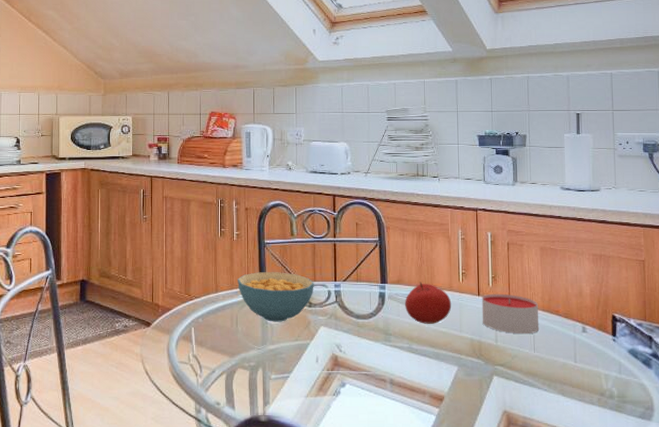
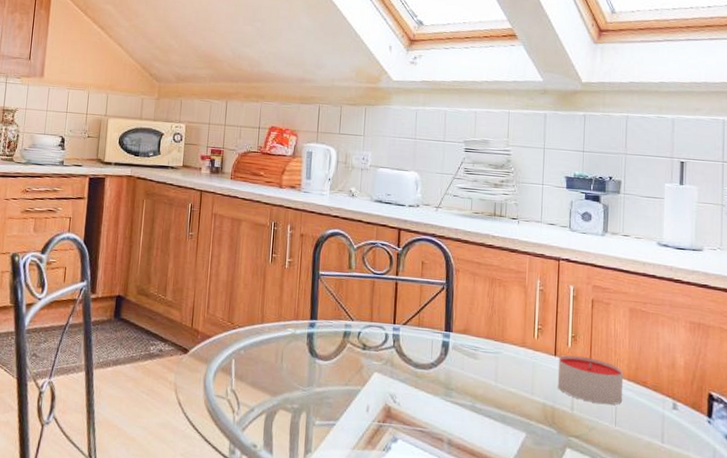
cereal bowl: present [237,272,314,322] -> none [286,305,371,363]
fruit: present [405,282,452,324] -> none [470,333,524,383]

